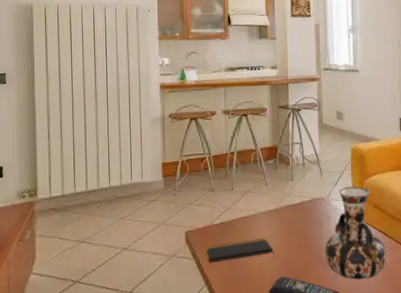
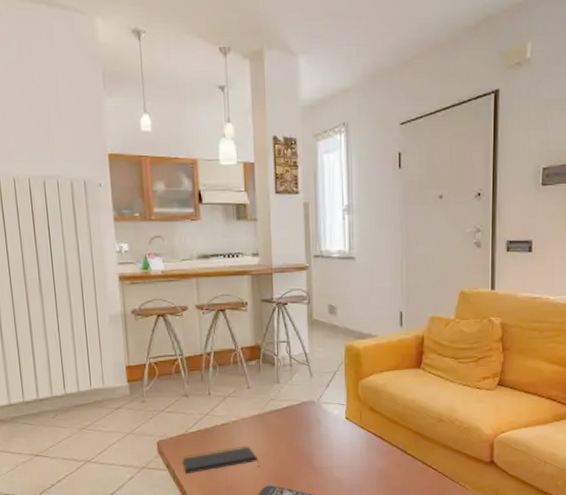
decorative vase: present [324,186,386,280] -> none [314,387,382,486]

